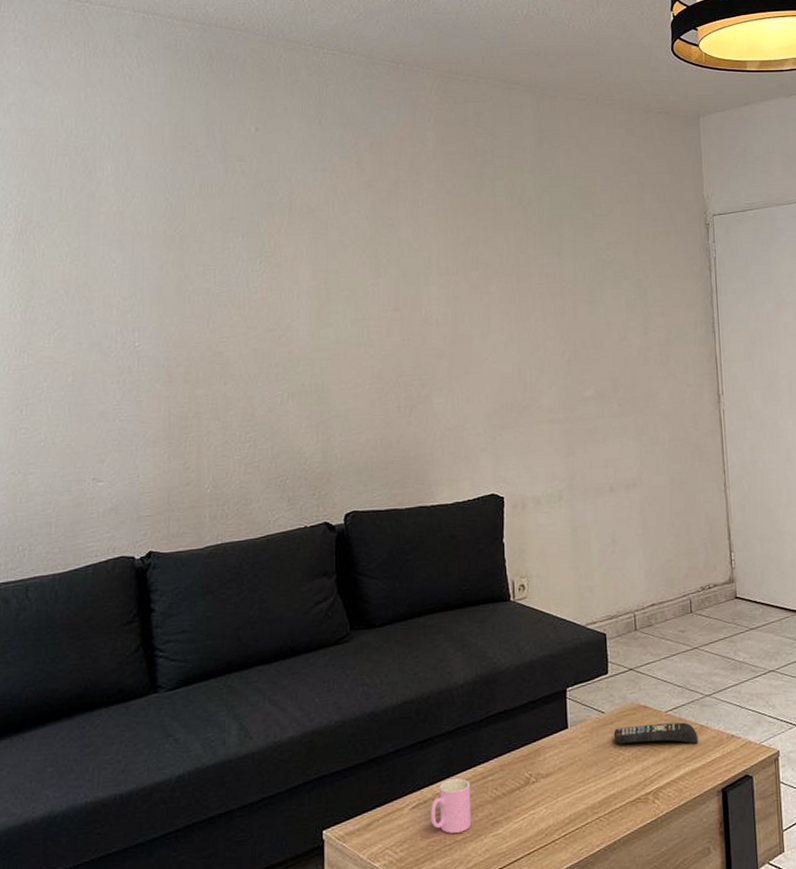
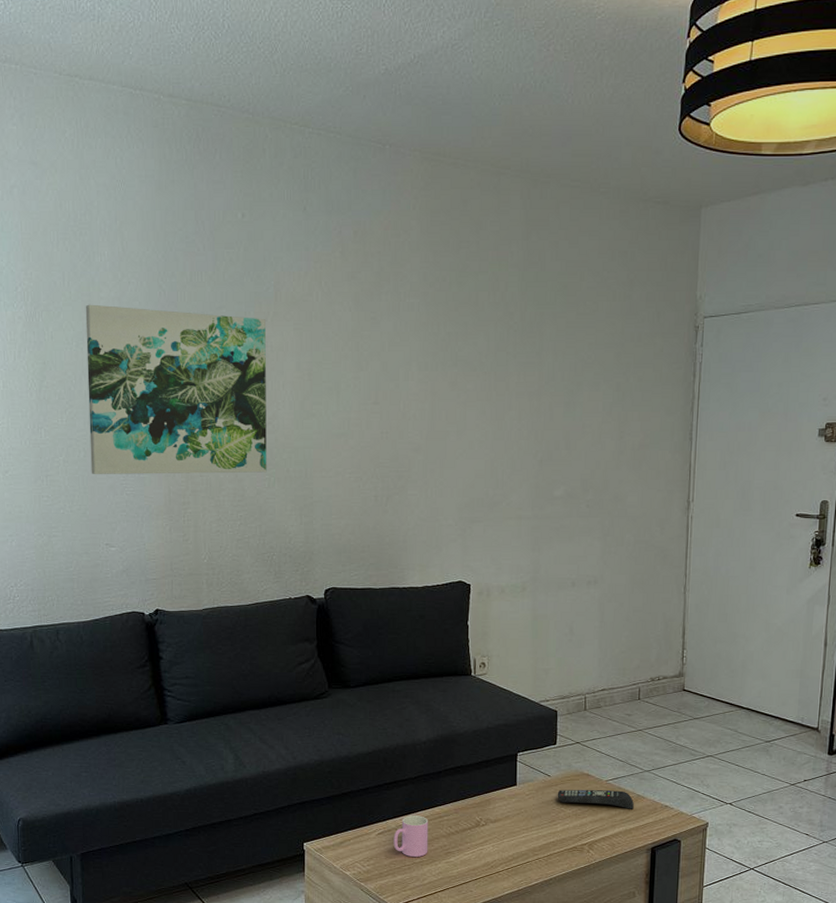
wall art: none [79,219,280,400] -> present [85,304,267,474]

